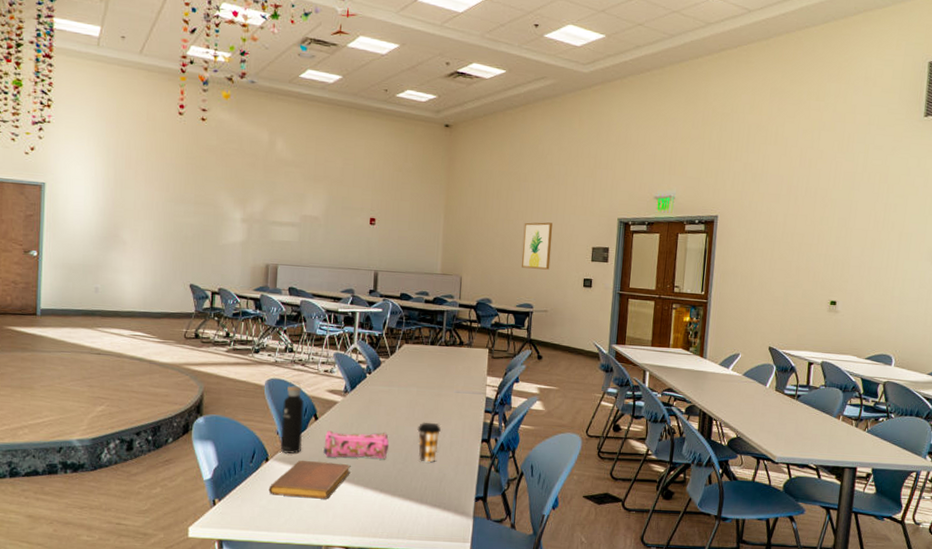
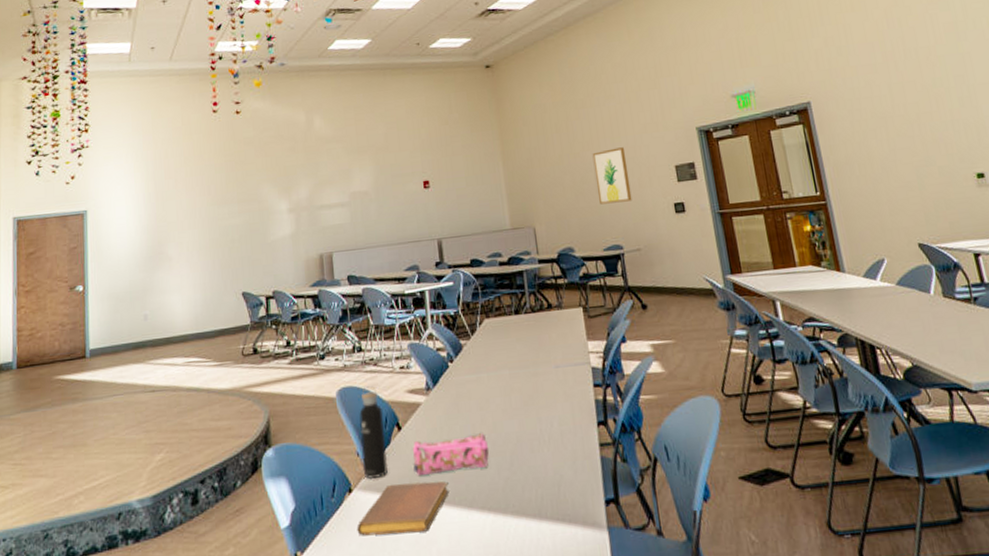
coffee cup: present [417,422,442,463] -> none [518,410,548,464]

